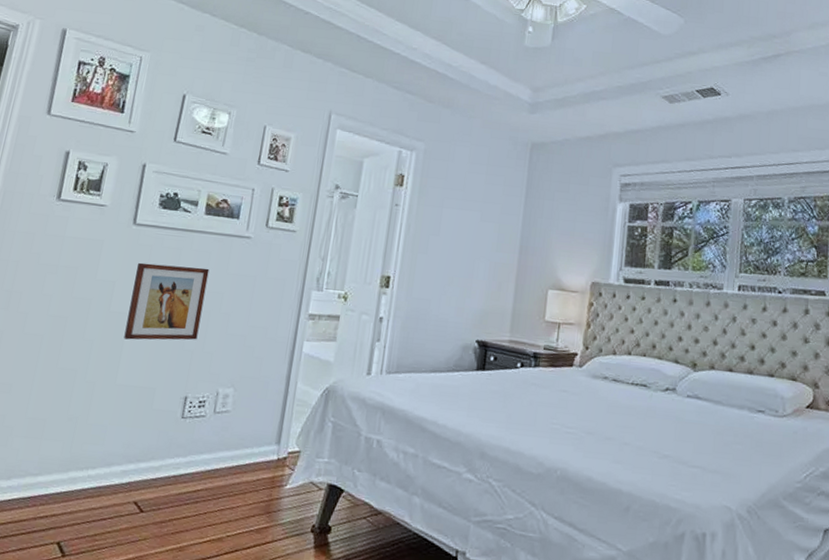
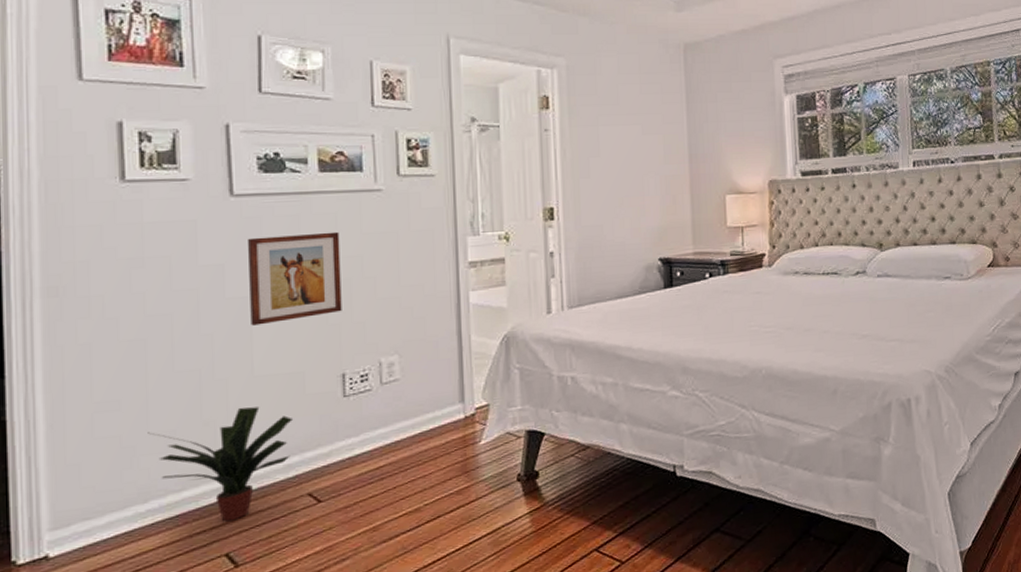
potted plant: none [25,410,138,513] -> present [148,407,294,522]

